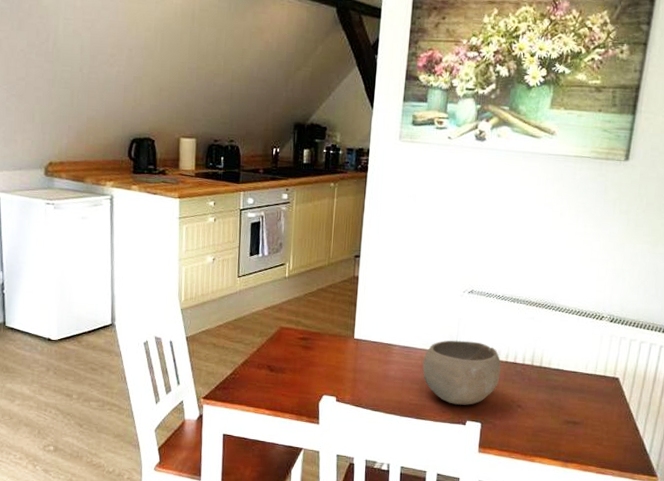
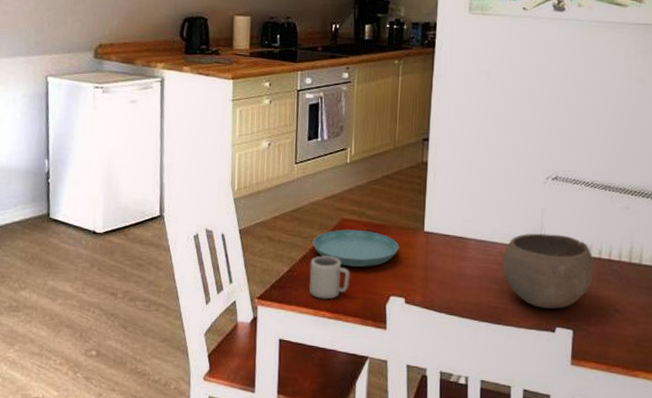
cup: none [250,360,288,399] -> present [309,256,351,300]
saucer: none [253,337,332,370] -> present [312,229,399,267]

